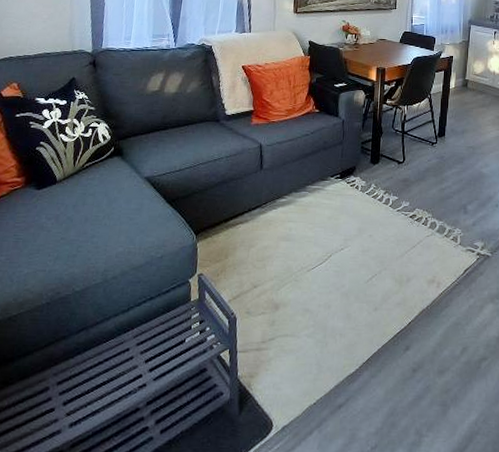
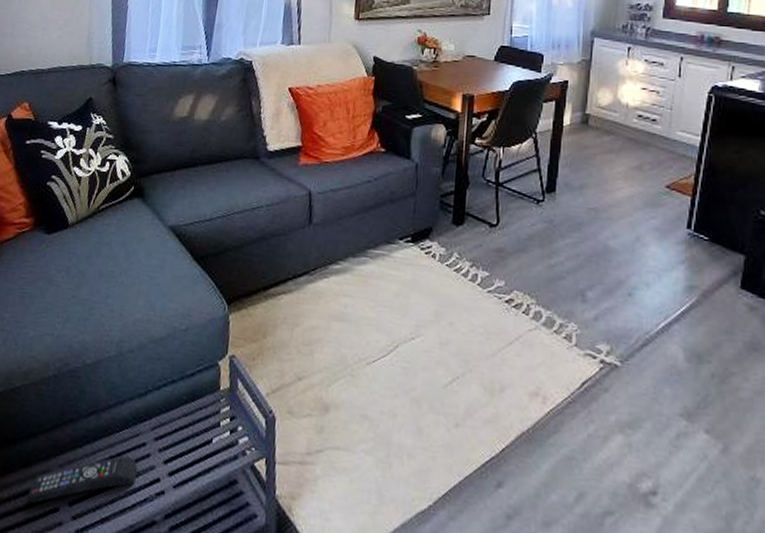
remote control: none [26,360,123,407] -> present [27,455,138,503]

